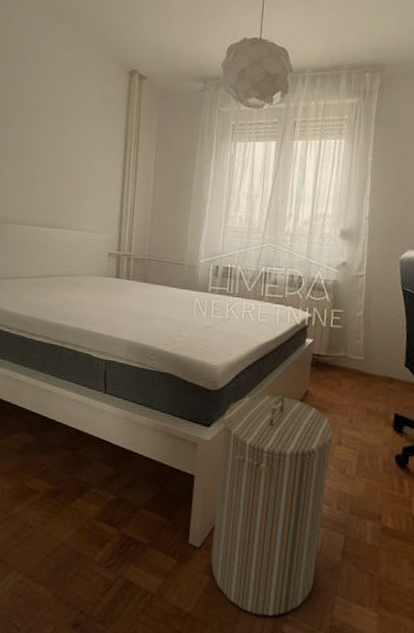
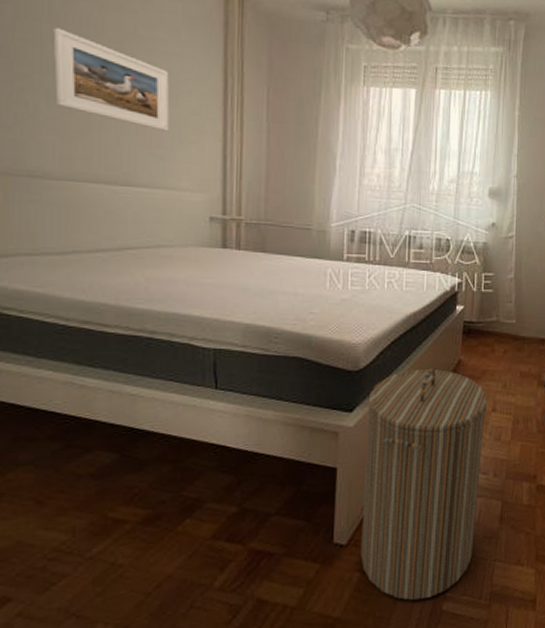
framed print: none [14,113,87,186] -> present [53,27,170,132]

